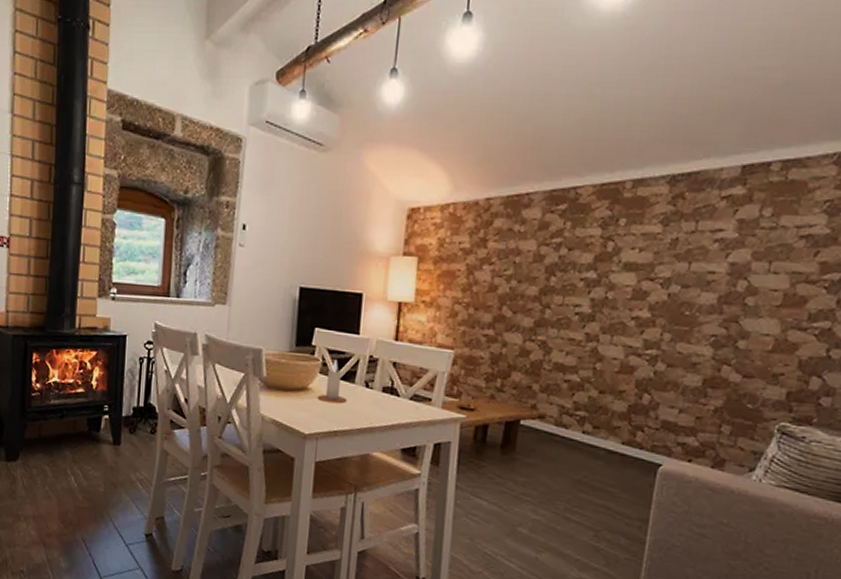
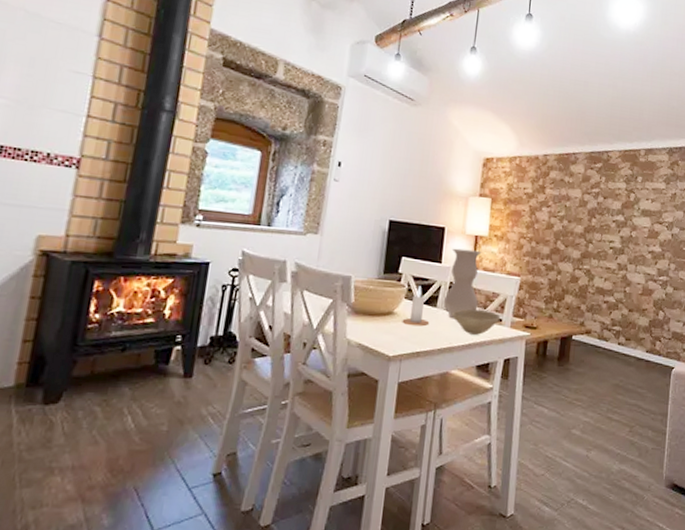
vase: none [362,317,407,397] -> present [443,248,482,319]
bowl: none [373,386,430,415] -> present [452,309,501,335]

